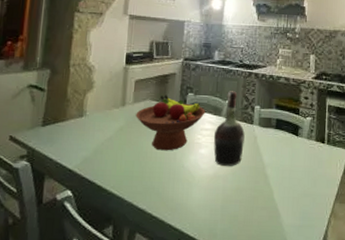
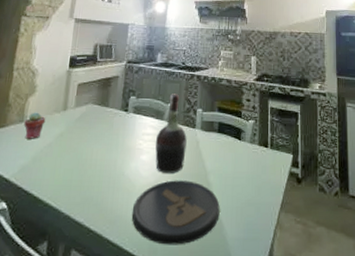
potted succulent: none [83,107,105,133] -> present [24,112,46,139]
fruit bowl: present [136,95,205,151] -> none [77,98,147,158]
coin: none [192,172,277,231] -> present [131,180,220,245]

